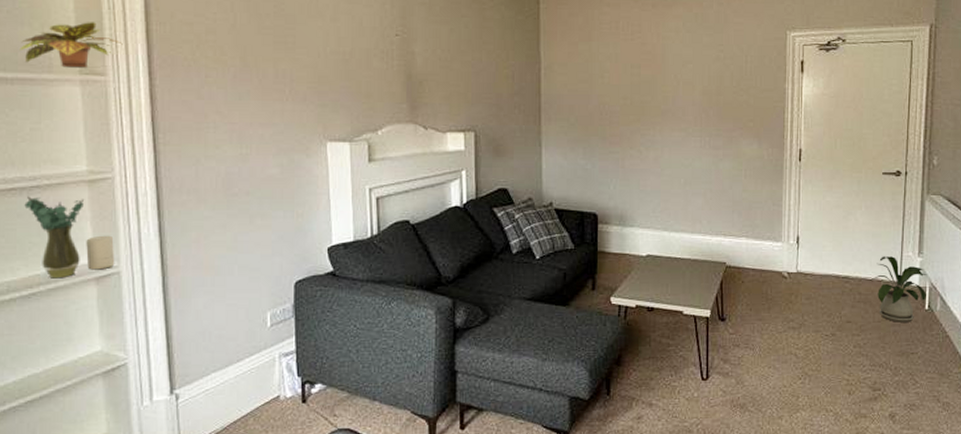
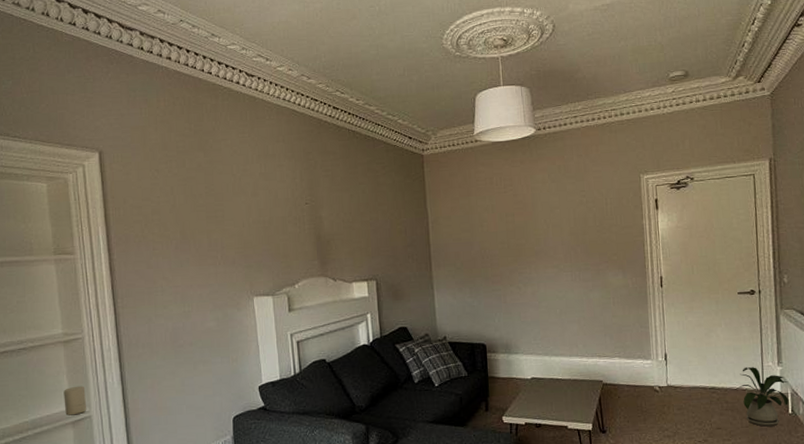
plant: present [19,22,123,68] -> none [7,212,87,250]
vase: present [24,196,84,279] -> none [14,357,60,424]

